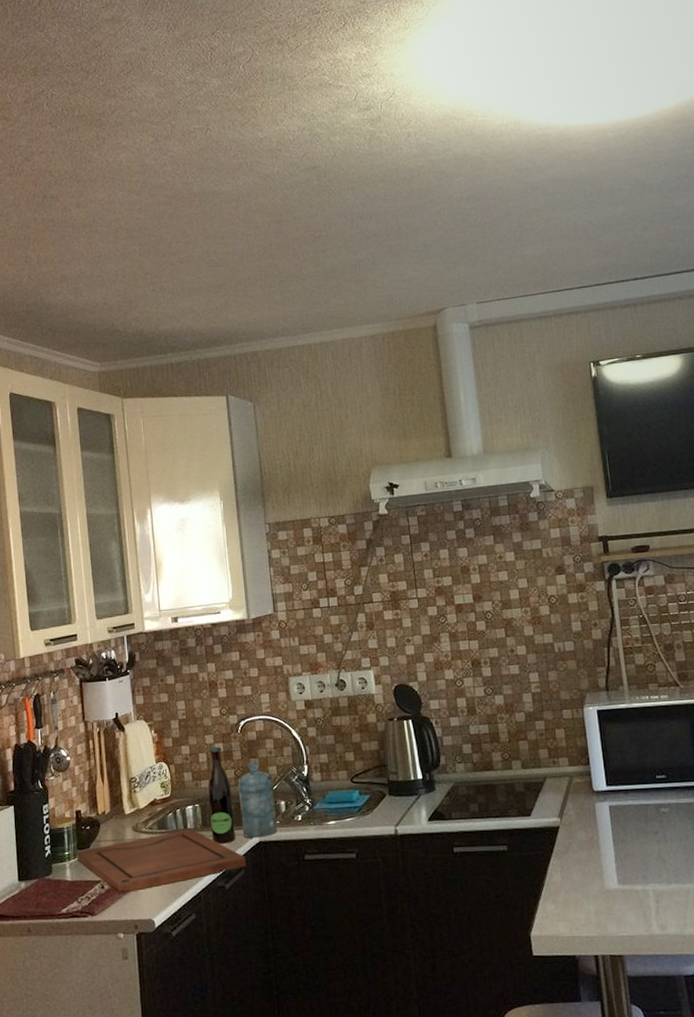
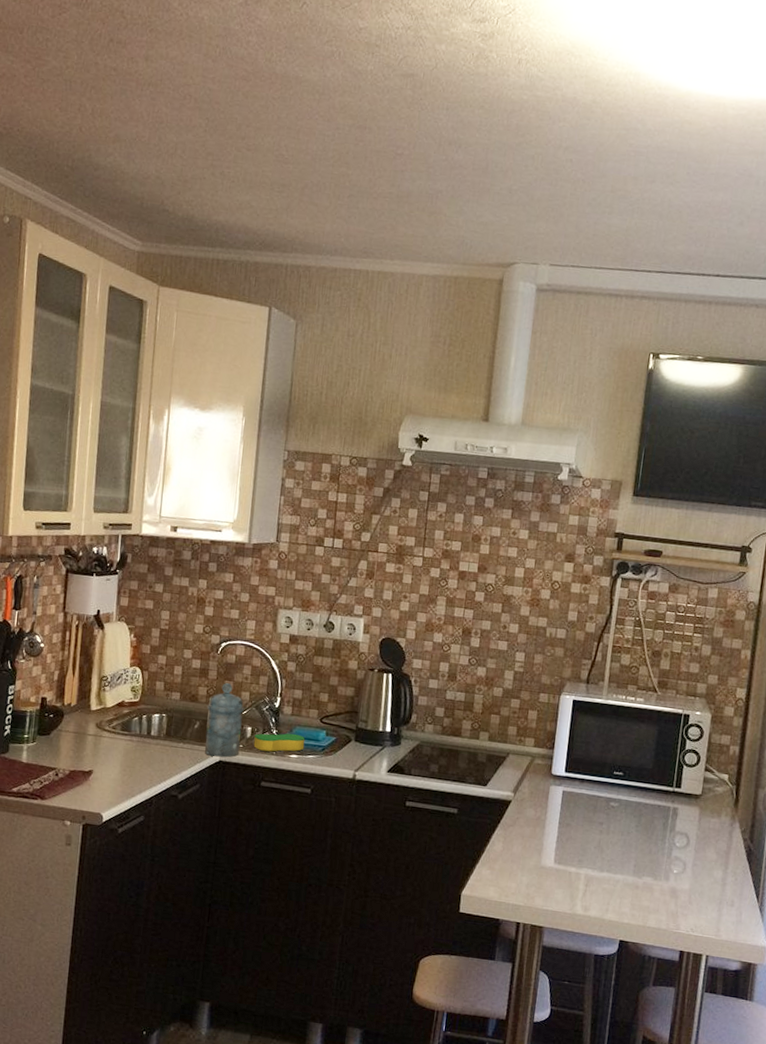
cutting board: present [77,828,247,895] -> none [36,735,204,785]
bottle: present [207,746,236,844] -> none [173,662,201,756]
sponge: none [289,799,341,823] -> present [253,733,306,752]

